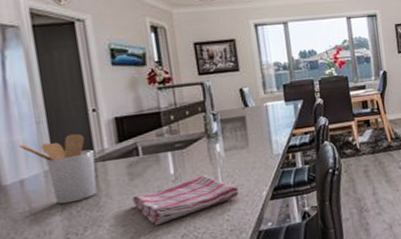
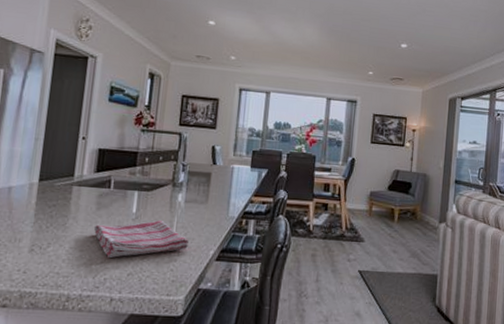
utensil holder: present [19,133,98,205] -> none [17,155,74,218]

